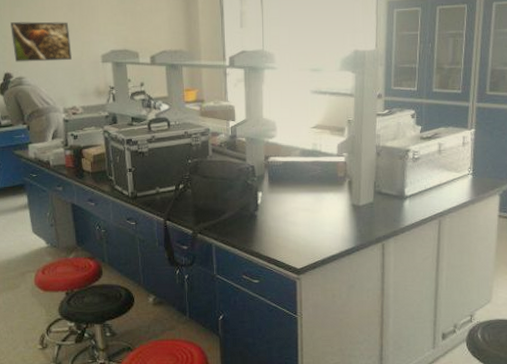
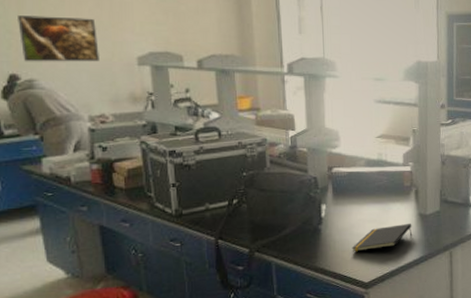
notepad: none [285,213,345,239] -> present [352,223,412,252]

